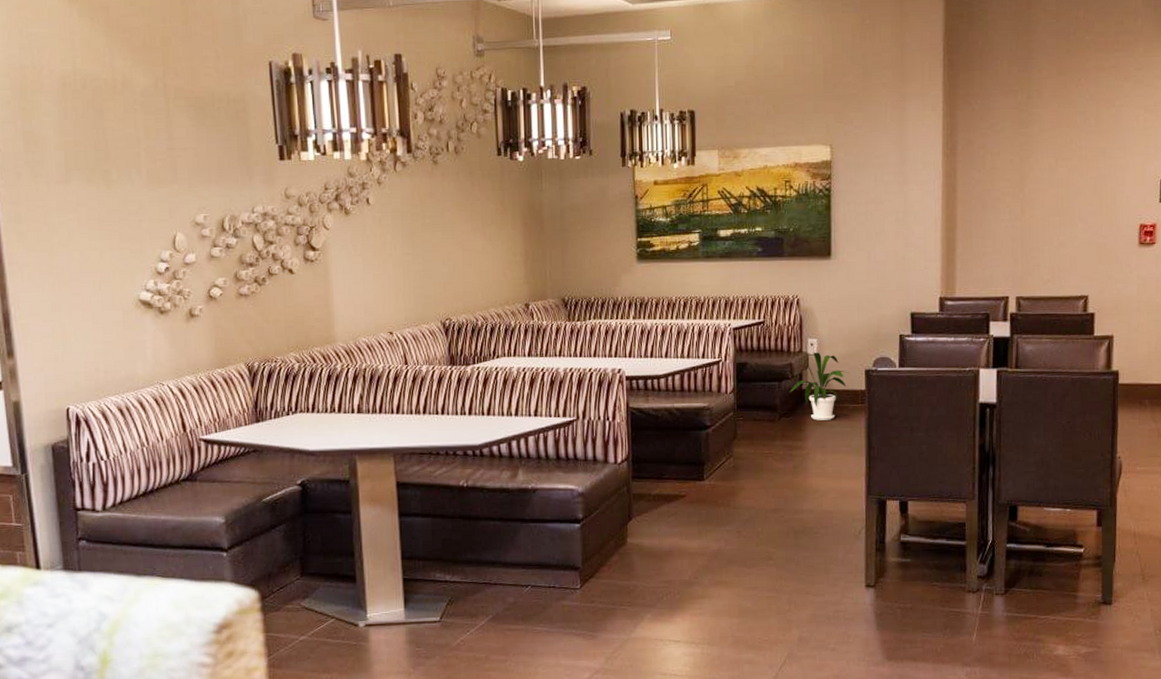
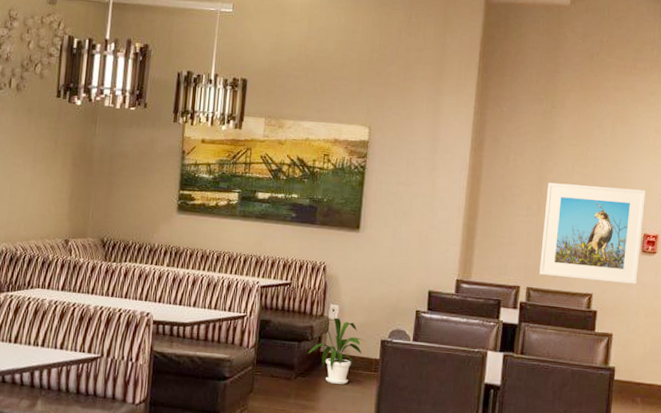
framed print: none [1028,177,1139,282] -> present [539,182,646,284]

